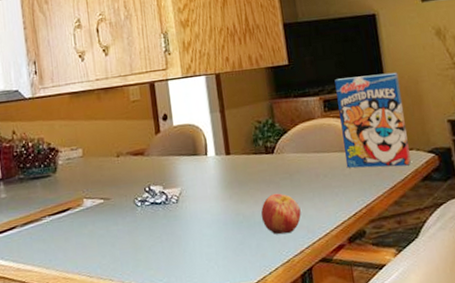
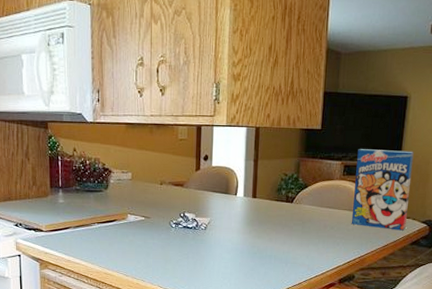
apple: present [260,193,301,234] -> none [272,235,306,268]

